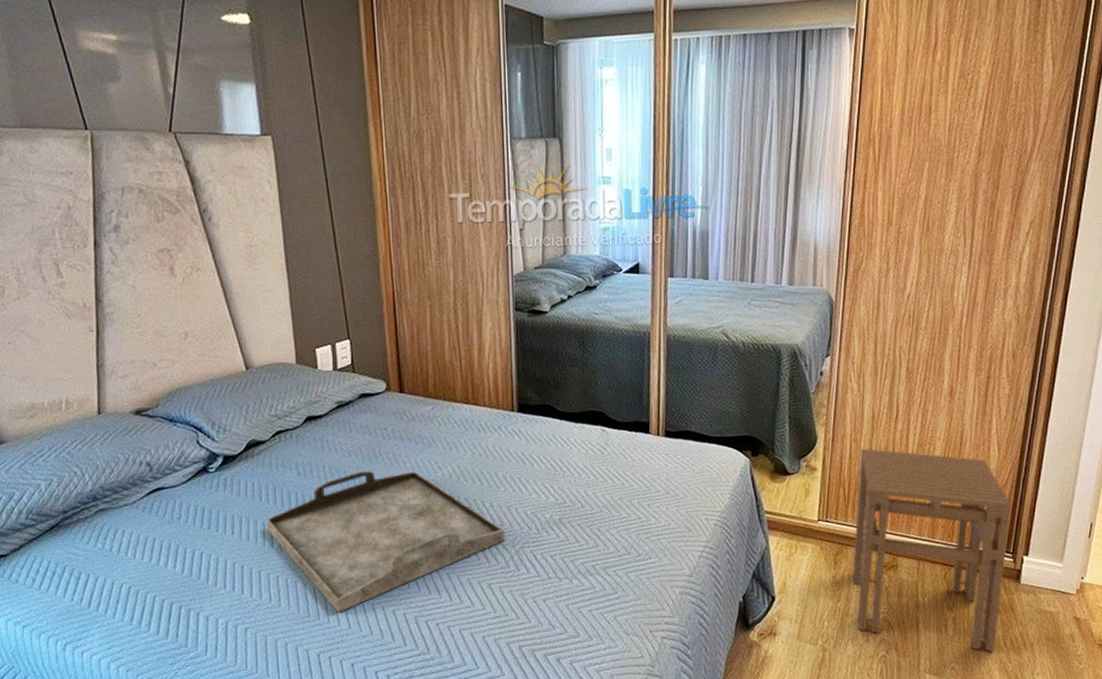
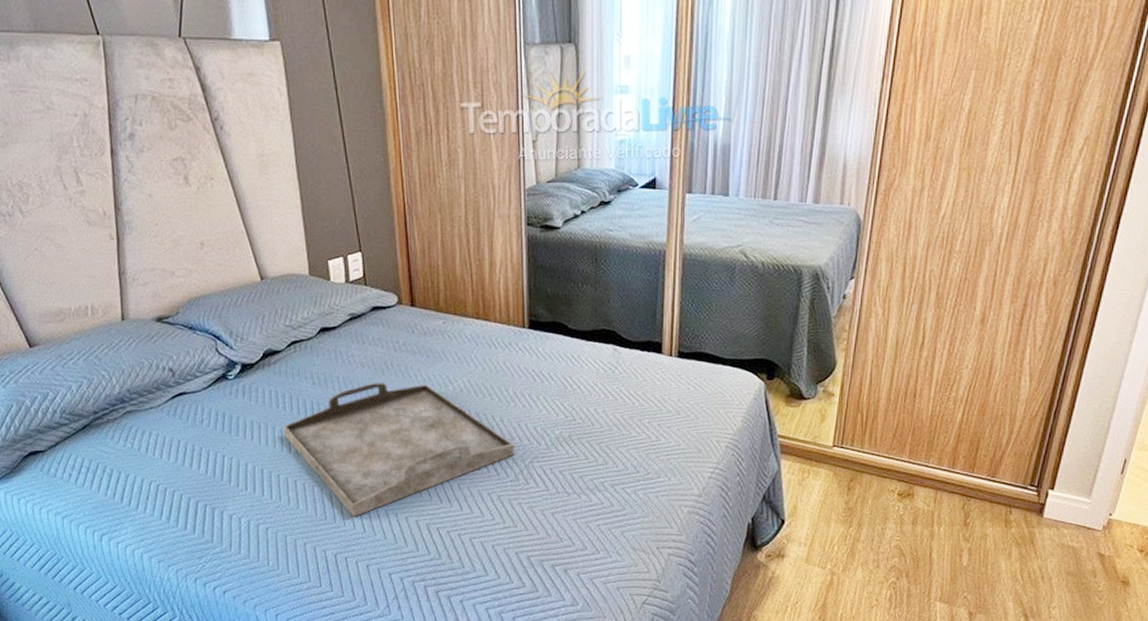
stool: present [853,448,1012,652] -> none [866,374,1040,584]

